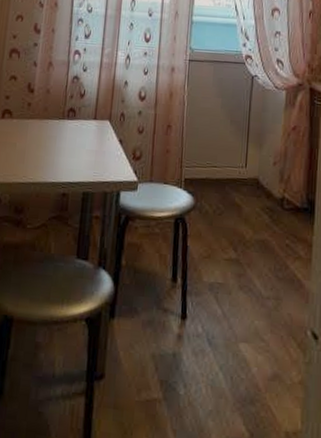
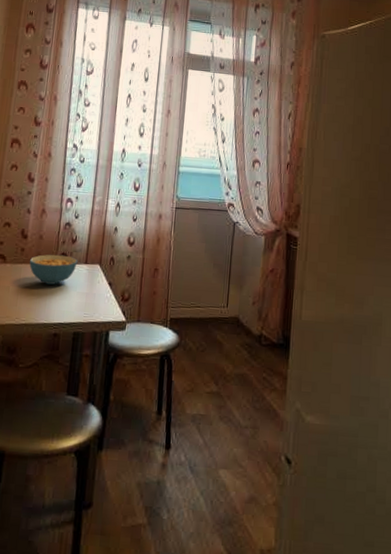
cereal bowl: none [36,109,87,142] -> present [29,254,78,285]

